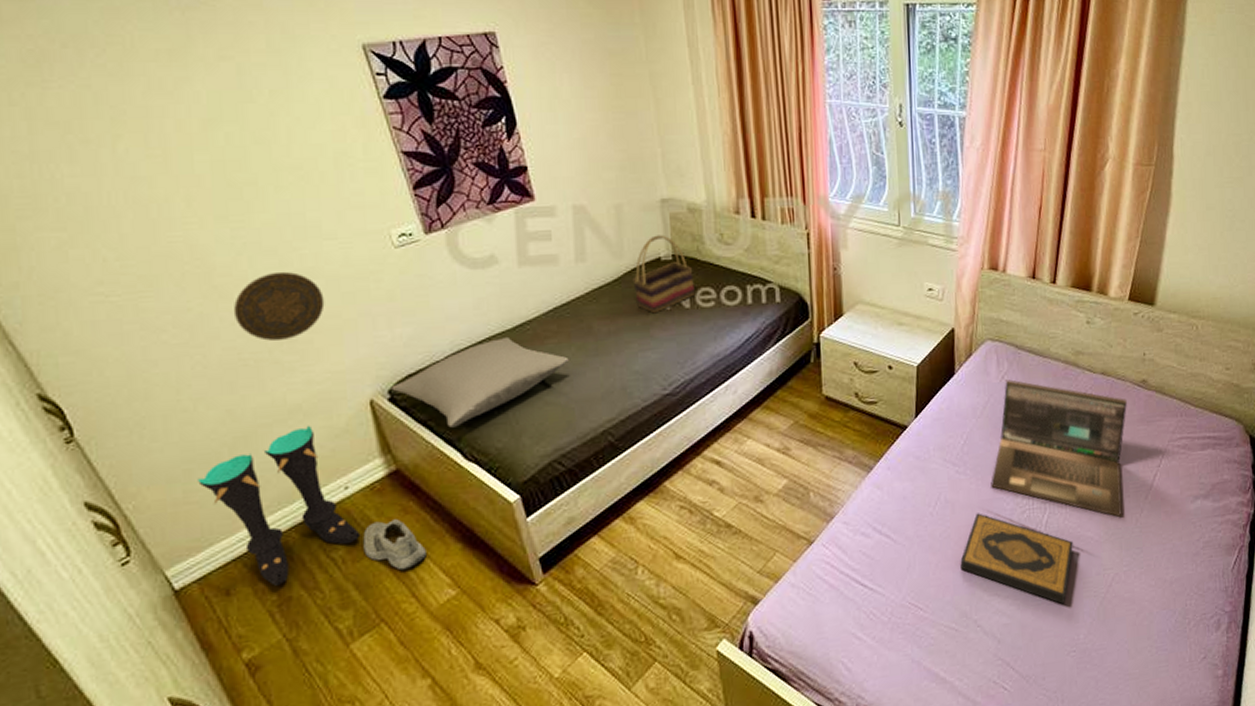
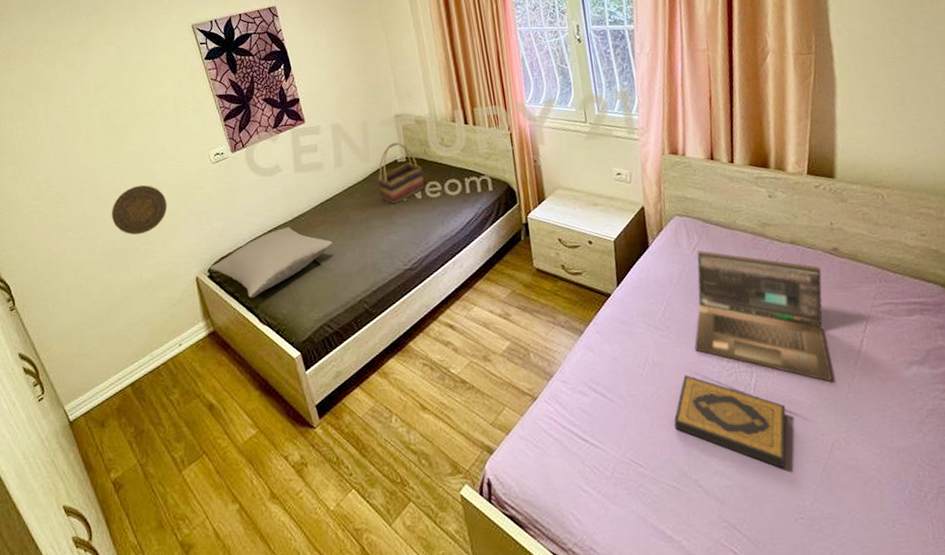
boots: present [197,425,361,586] -> none [86,296,190,421]
shoe: present [363,519,426,571] -> none [191,370,235,412]

